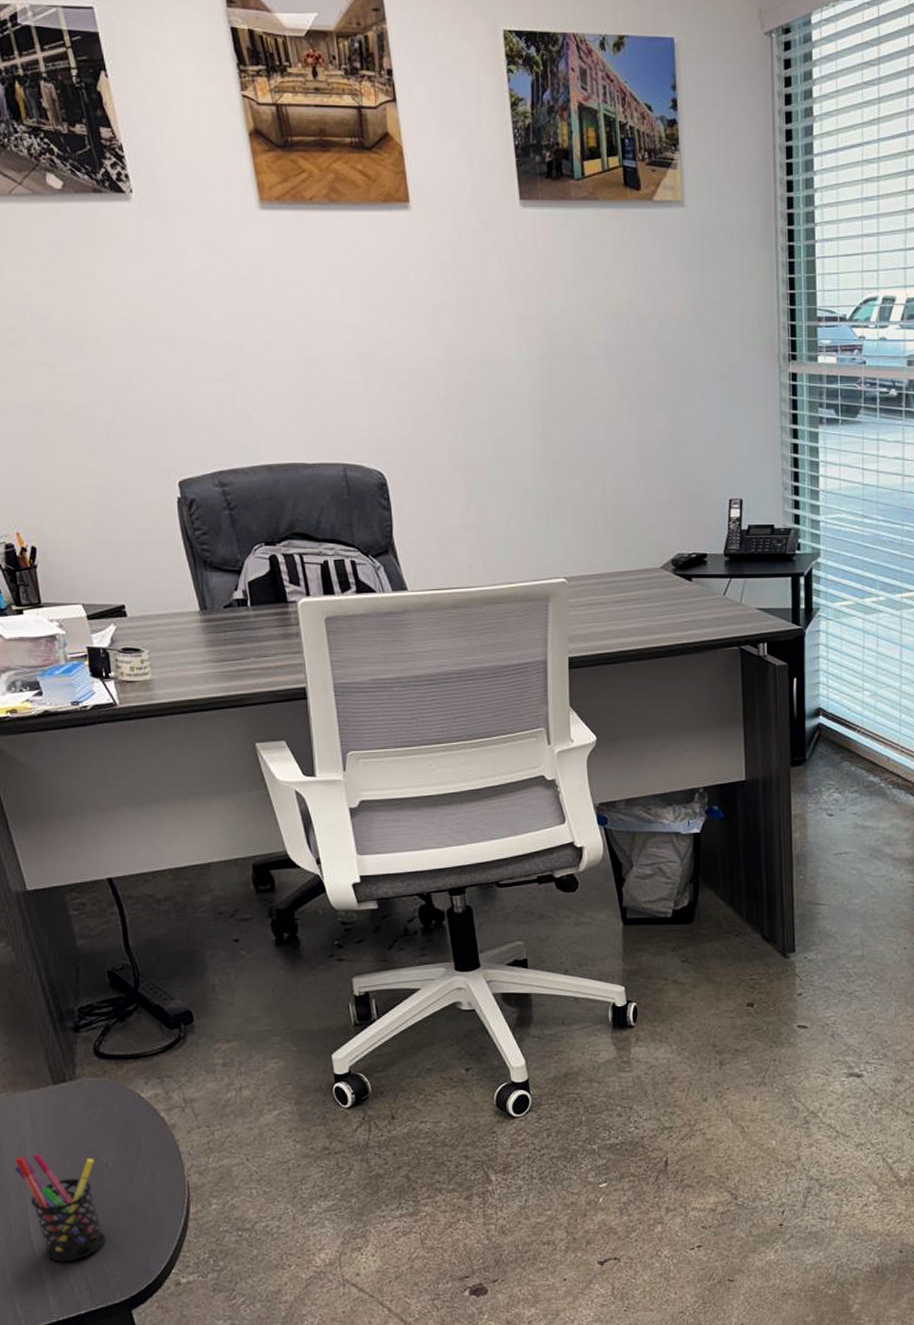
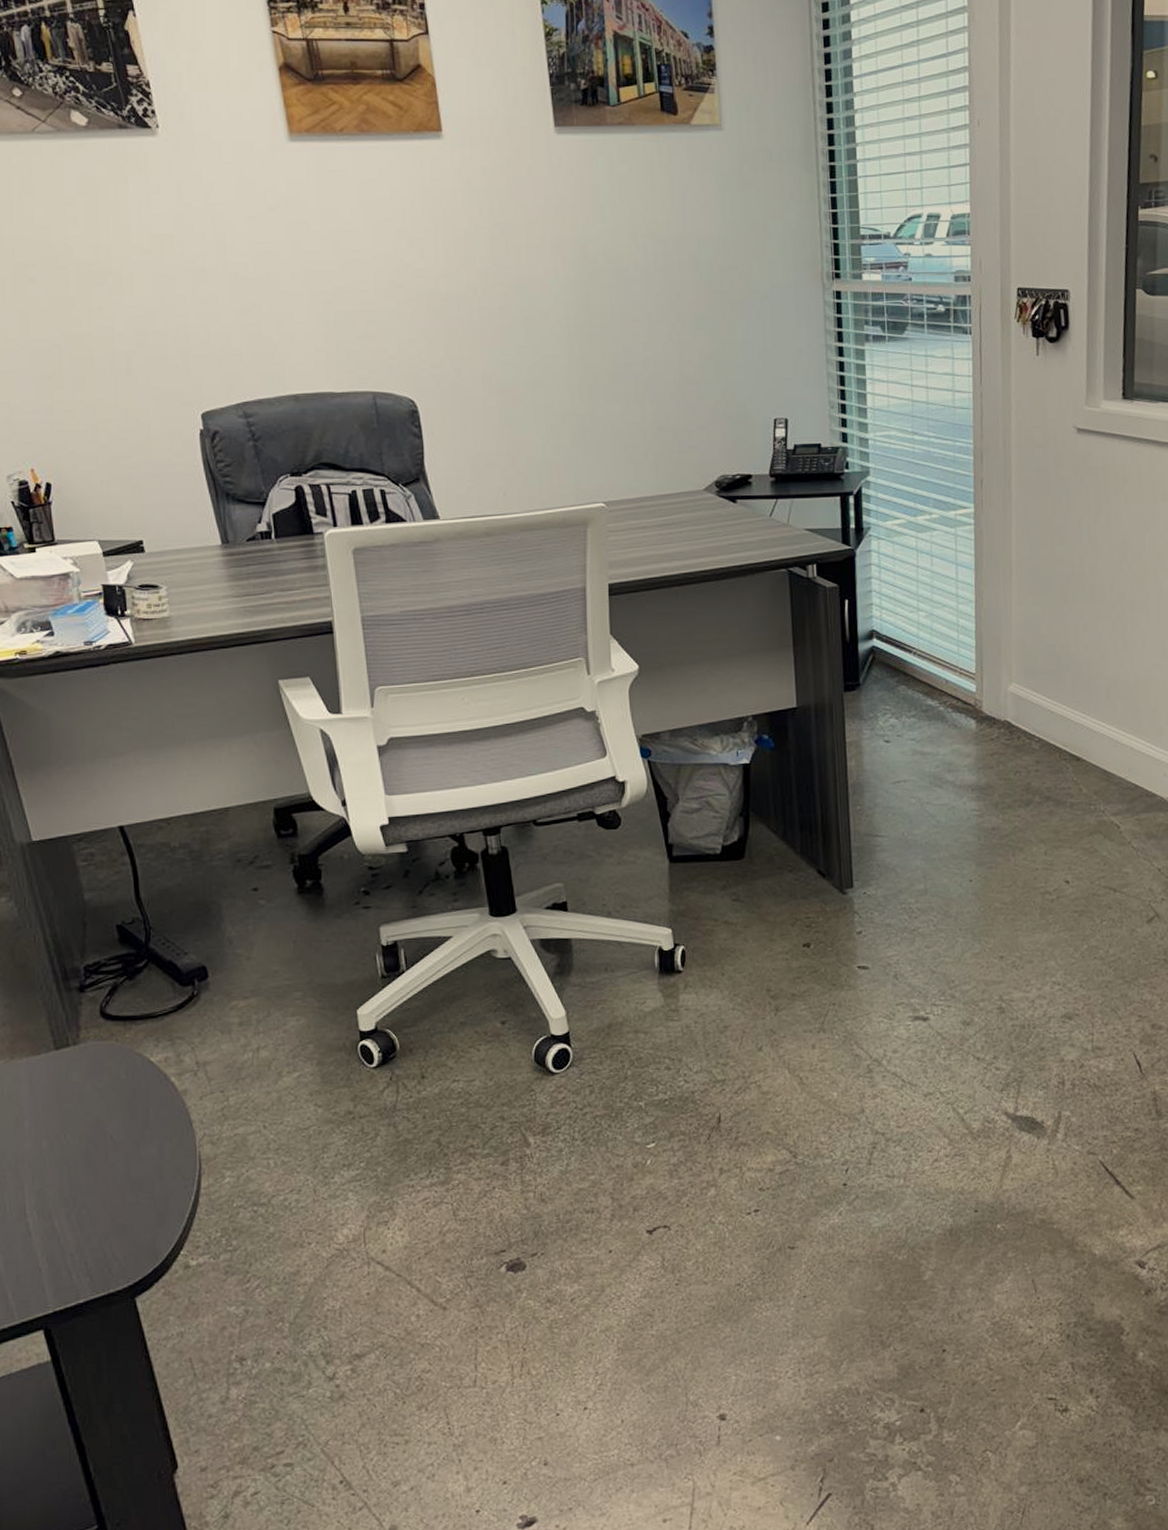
pen holder: present [14,1154,106,1263] -> none [10,1126,109,1246]

